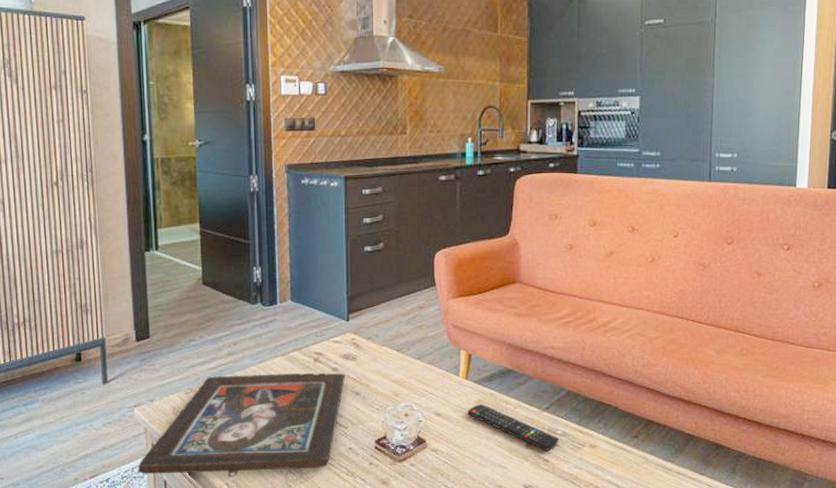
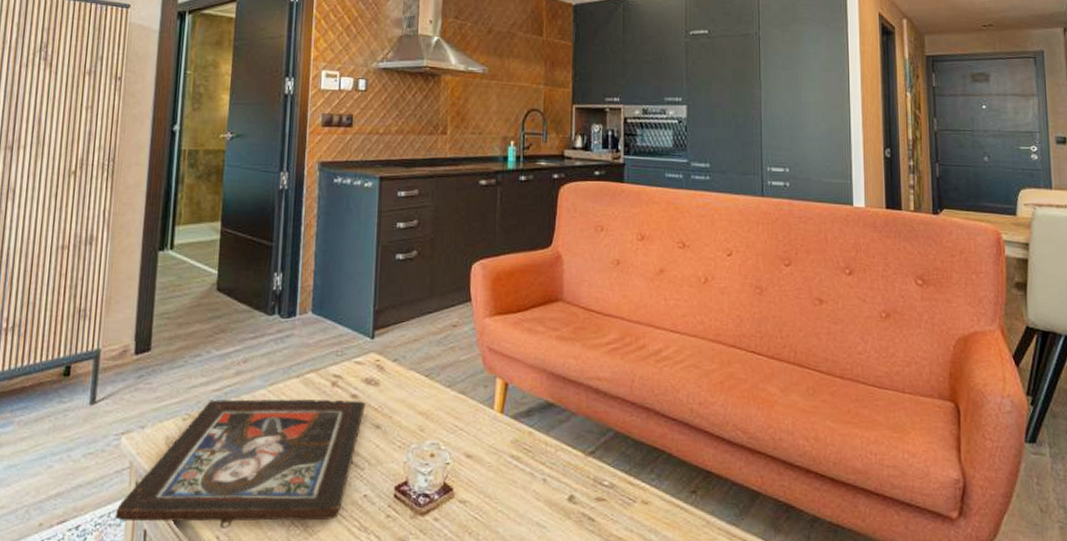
remote control: present [467,403,559,451] -> none [502,444,607,507]

